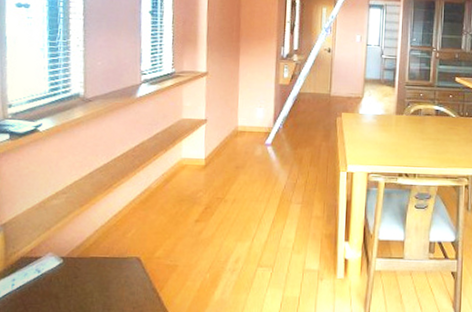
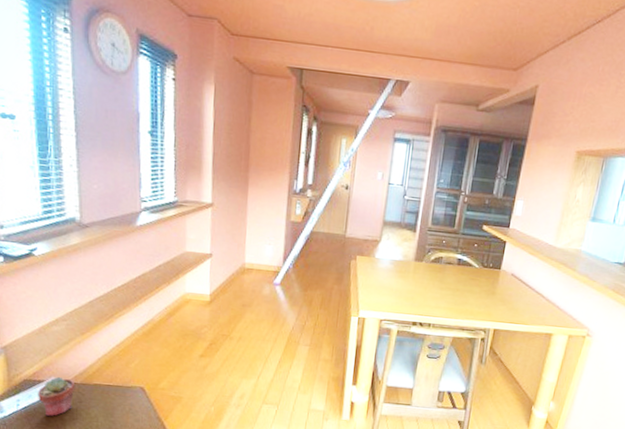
potted succulent: none [33,253,72,296] -> present [37,377,75,417]

